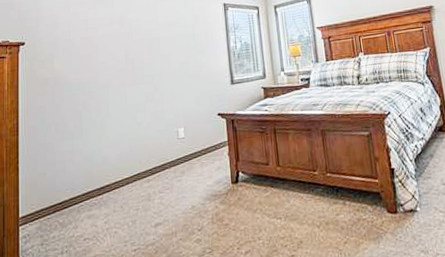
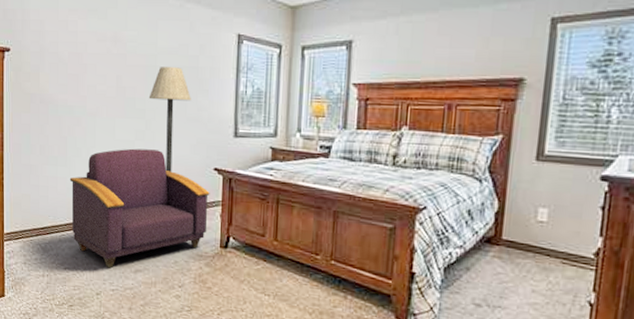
armchair: none [85,107,218,229] -> present [69,148,210,269]
floor lamp: none [154,36,191,125] -> present [148,67,191,172]

